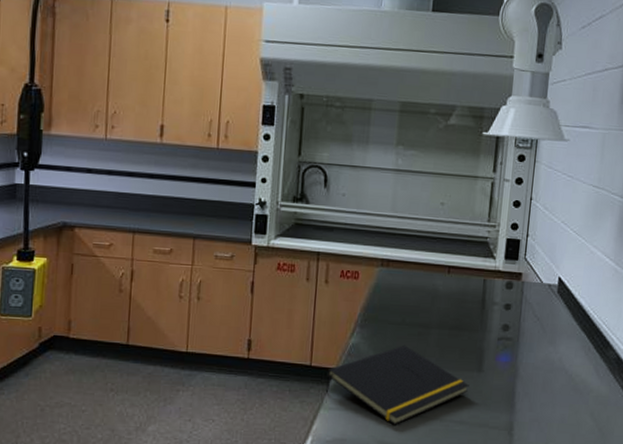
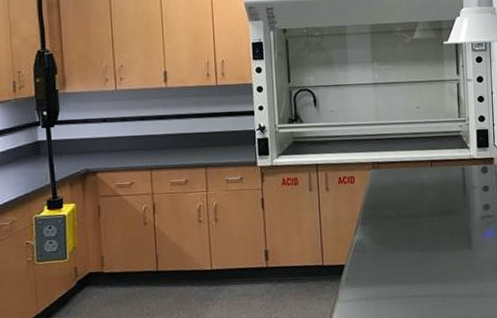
notepad: present [325,345,469,425] -> none [338,235,463,307]

